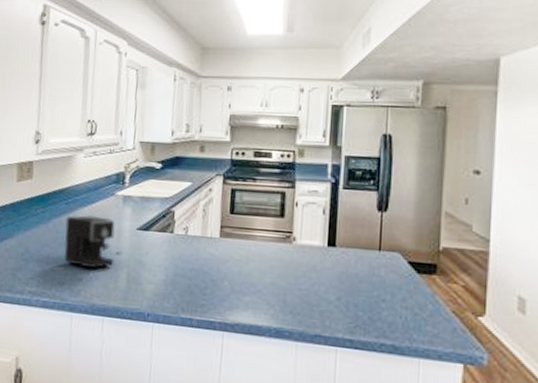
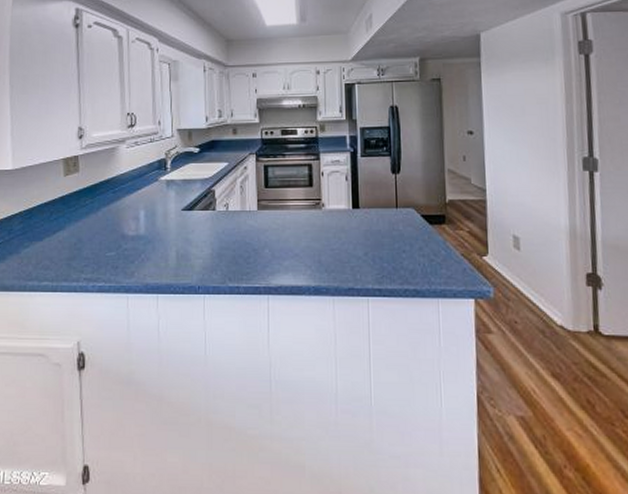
coffee maker: present [64,215,122,268] -> none [114,202,170,251]

